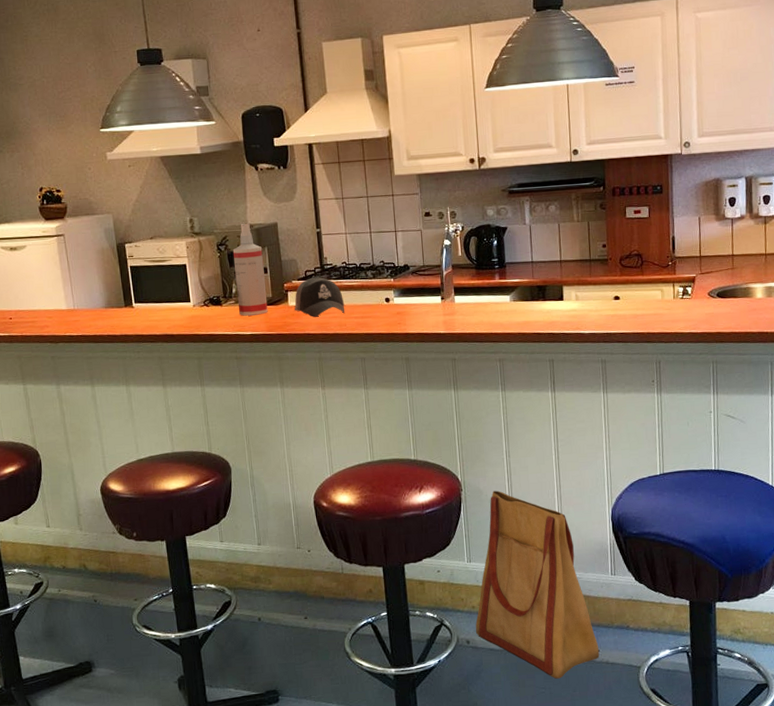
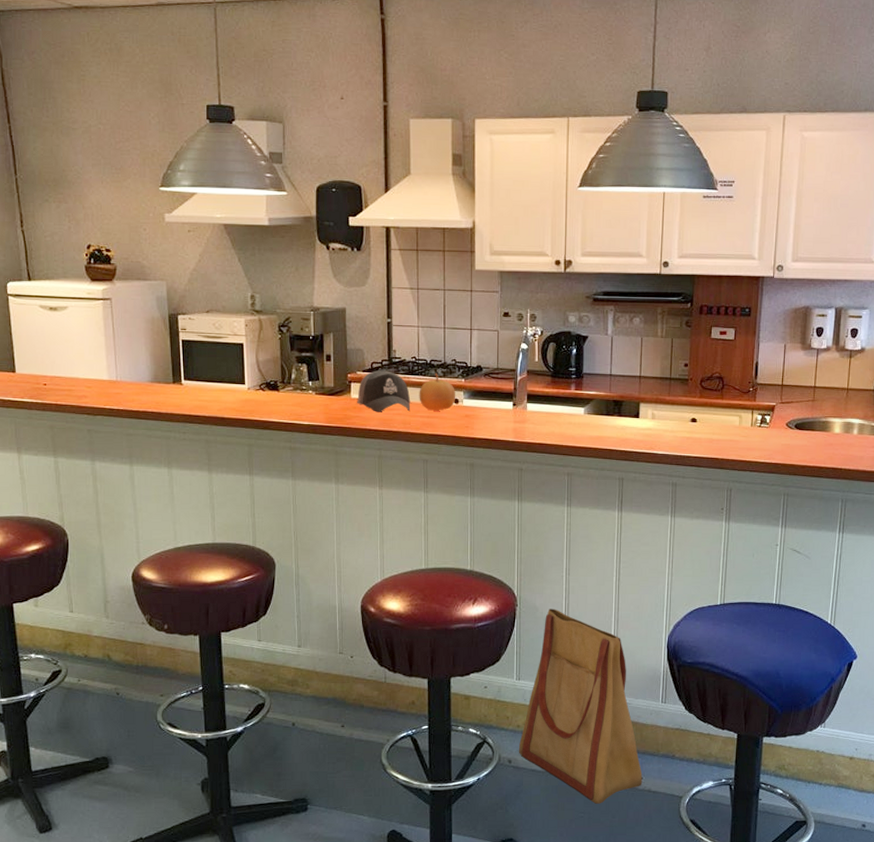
spray bottle: present [232,223,268,316] -> none [295,305,328,405]
fruit: none [351,275,387,311] -> present [419,372,456,411]

